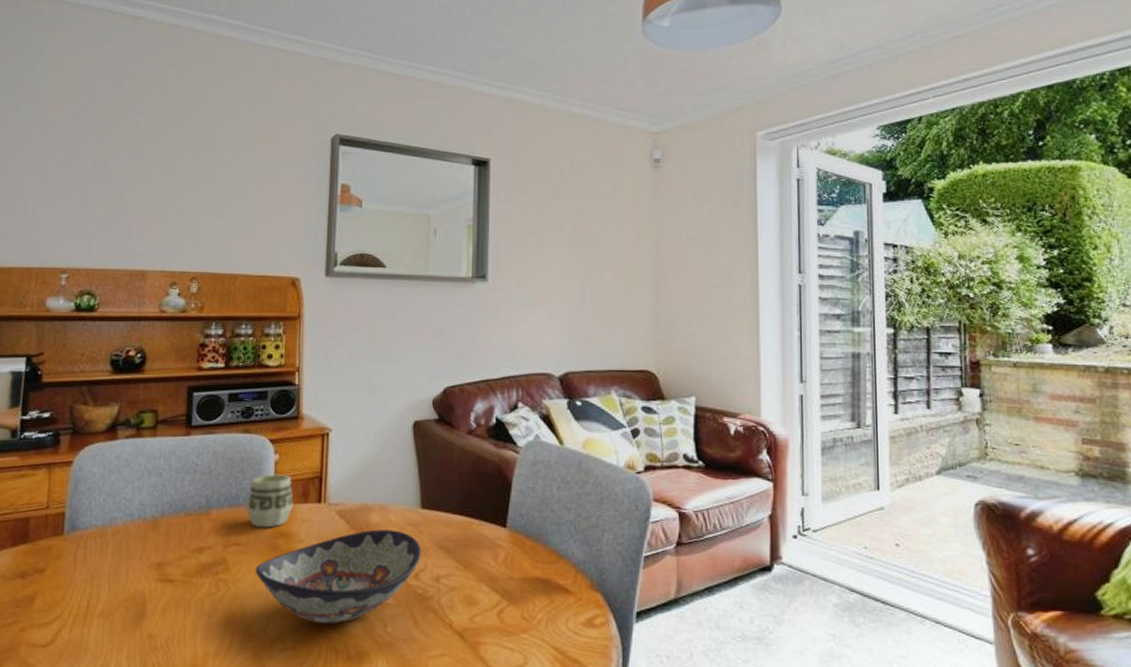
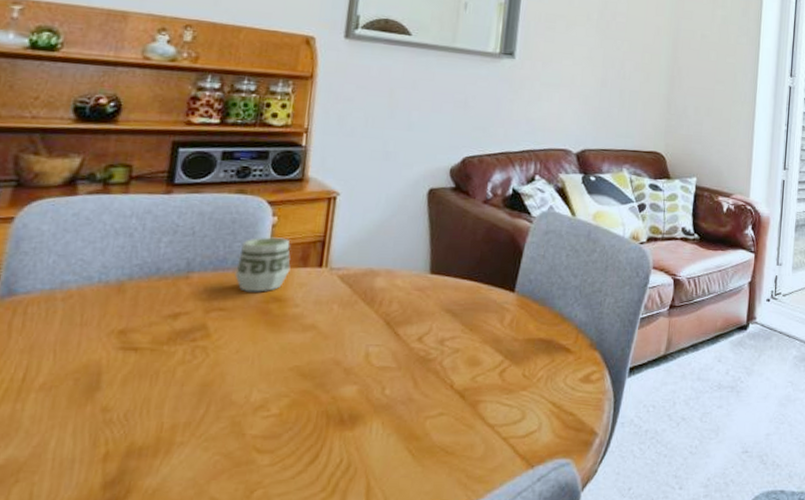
decorative bowl: present [255,529,421,625] -> none [240,294,427,389]

